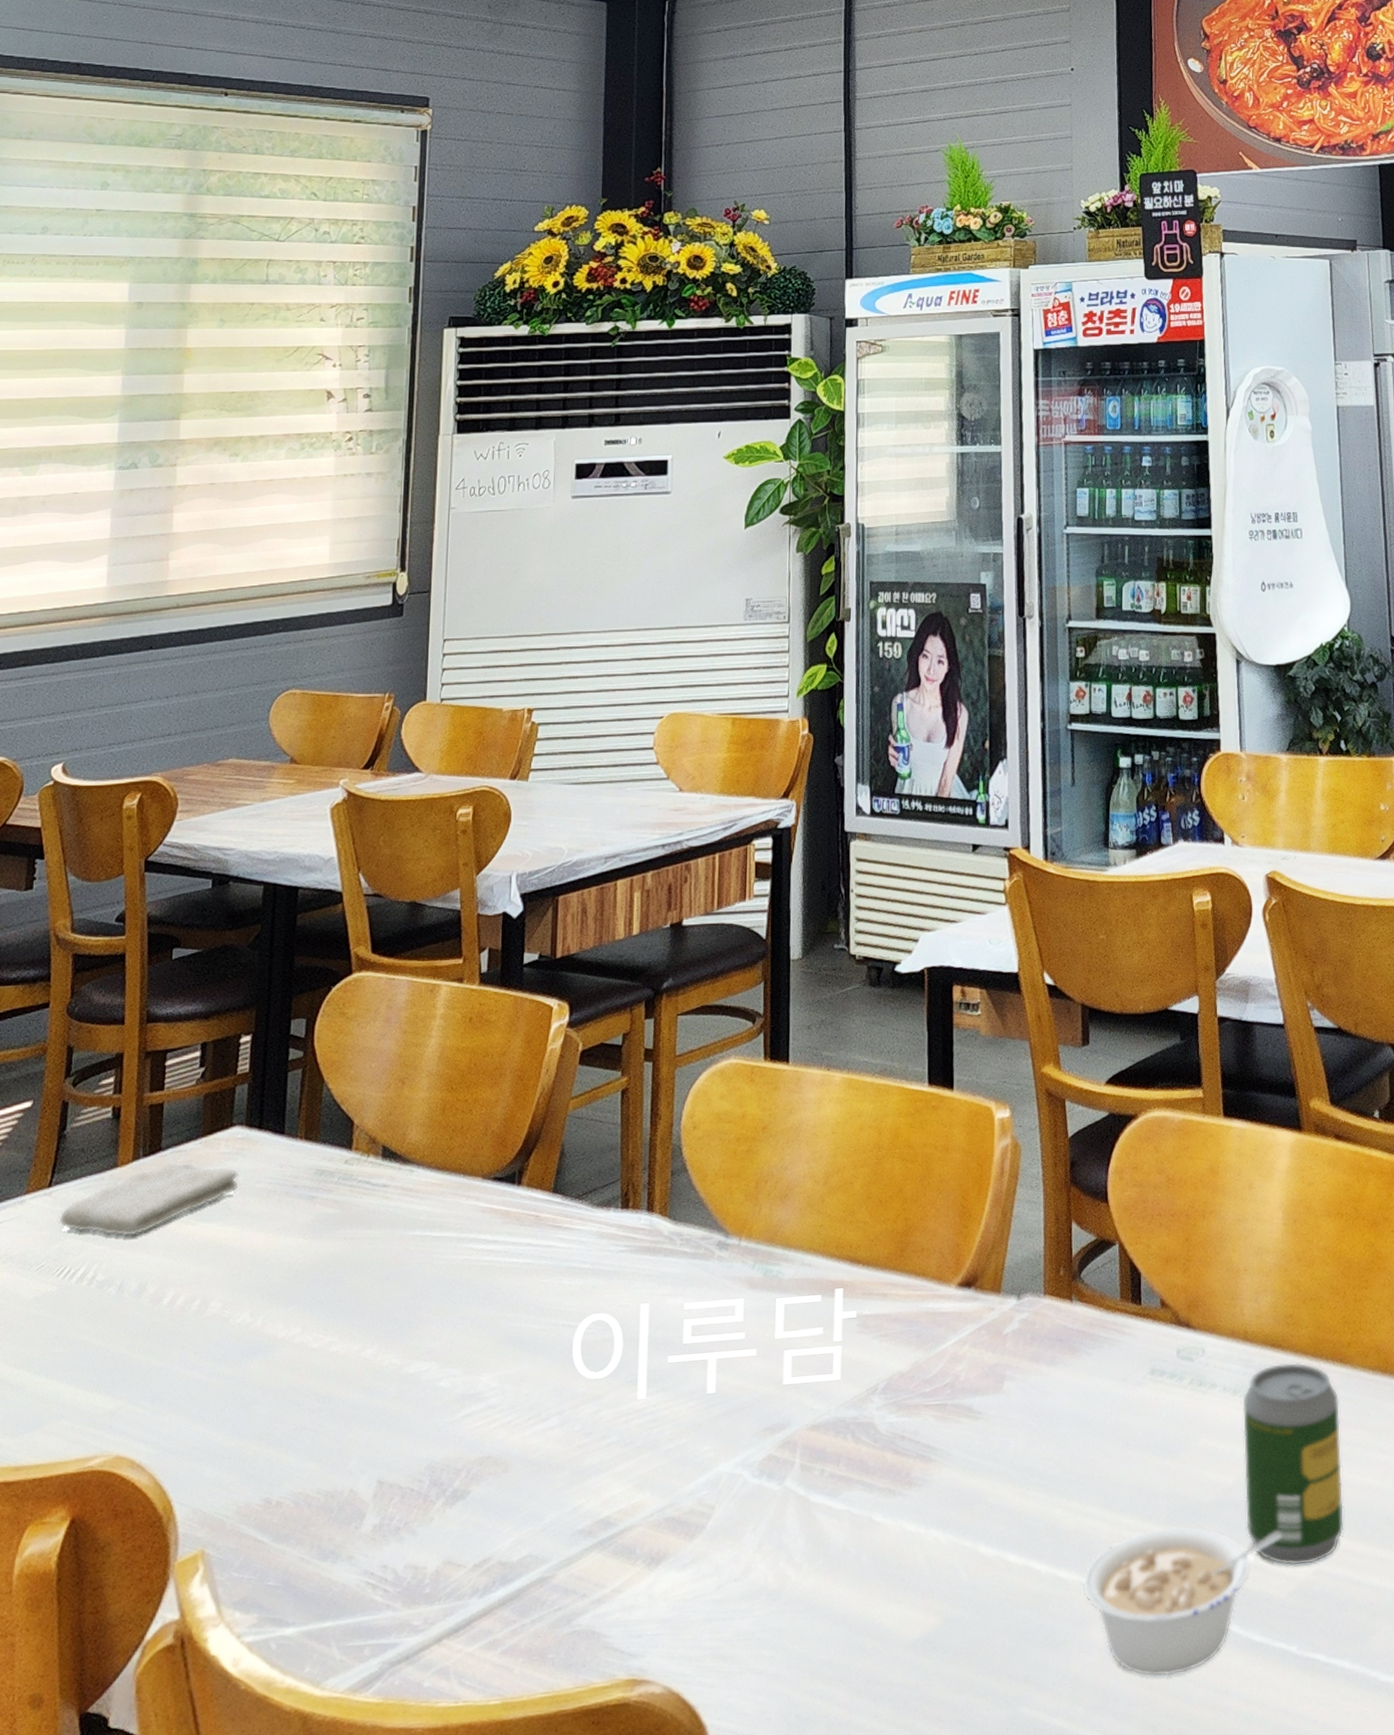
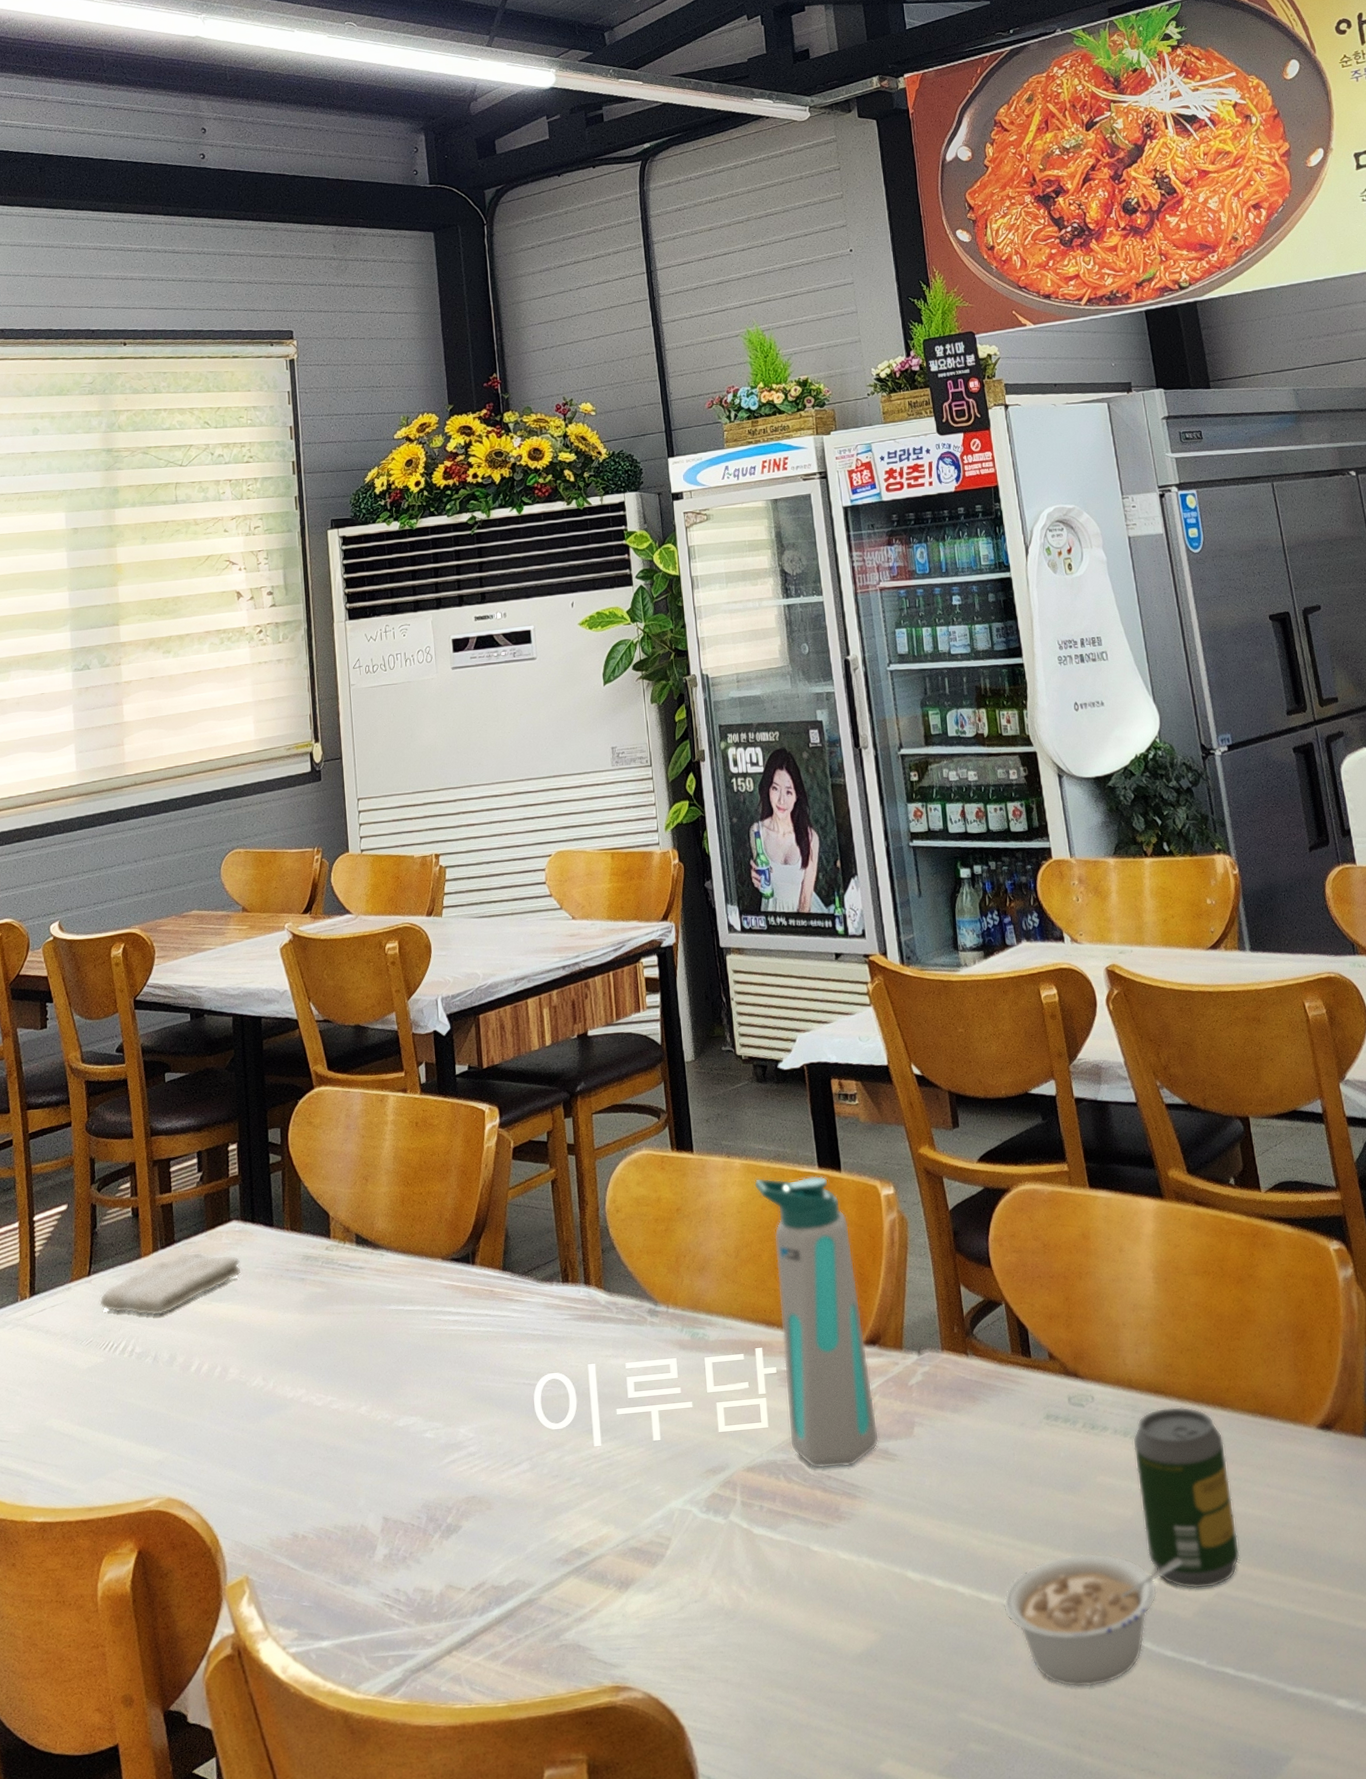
water bottle: none [854,1094,964,1428] -> present [754,1175,879,1469]

